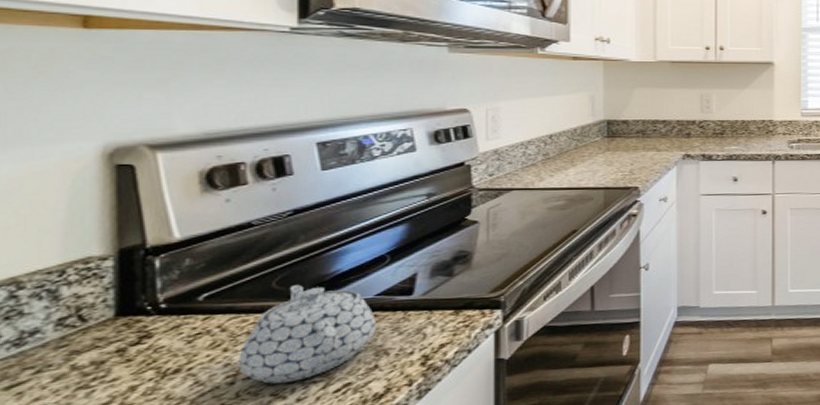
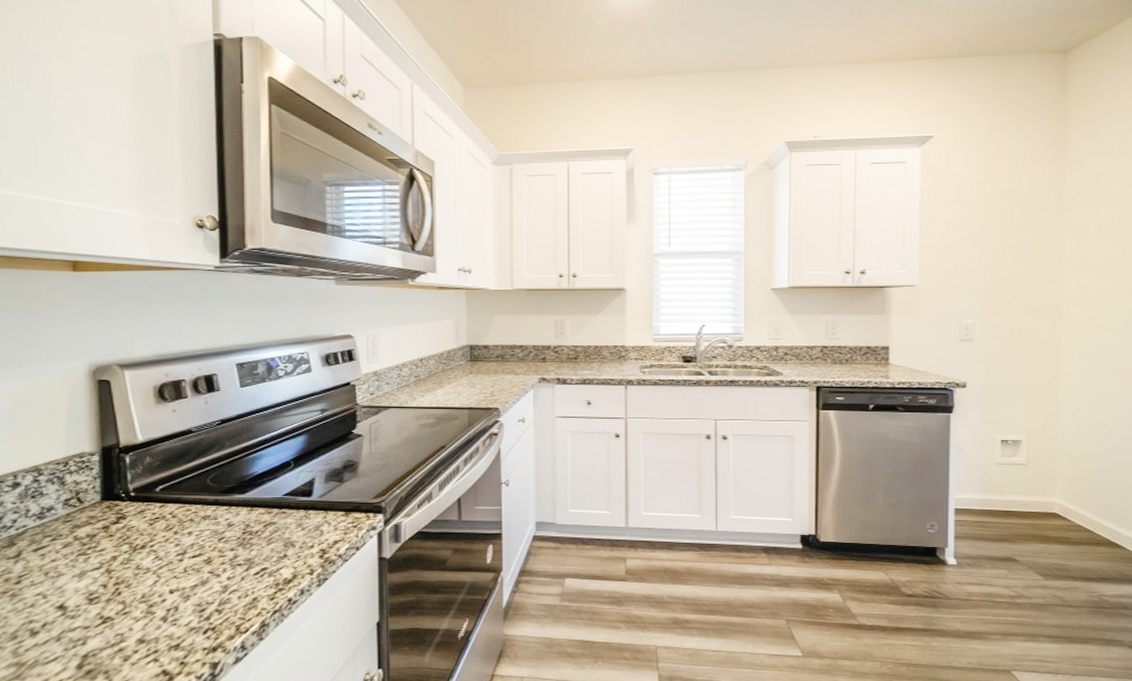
teapot: present [238,284,376,384] -> none [185,482,284,563]

